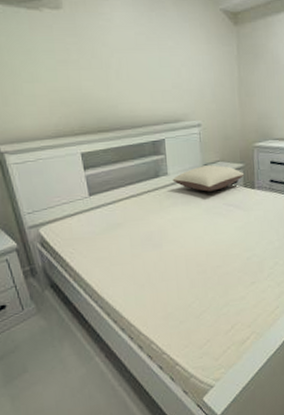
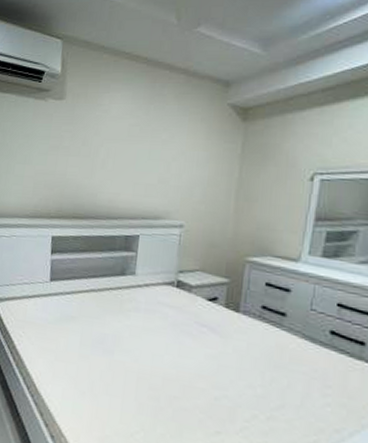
pillow: present [172,165,245,192] -> none [139,272,229,305]

